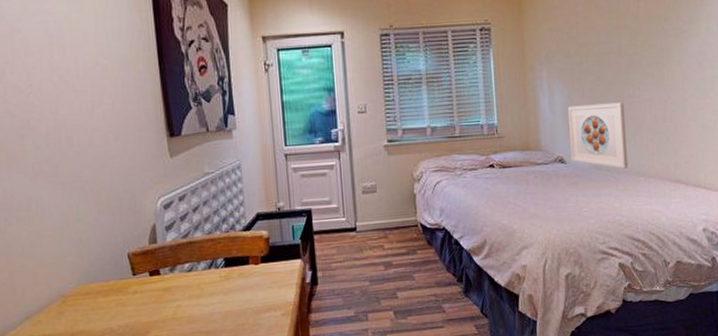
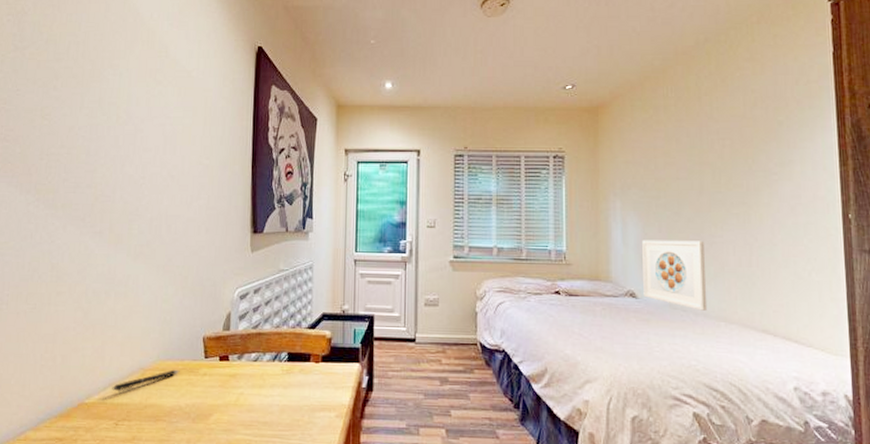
pen: none [29,291,106,324] -> present [112,369,180,392]

